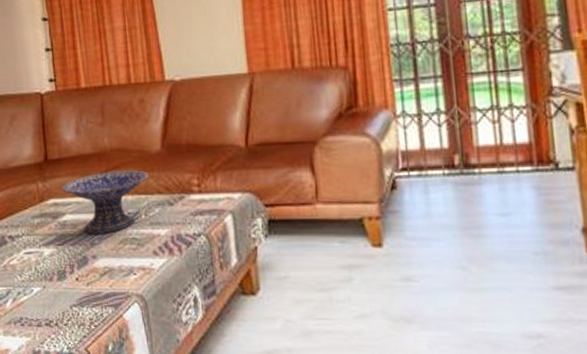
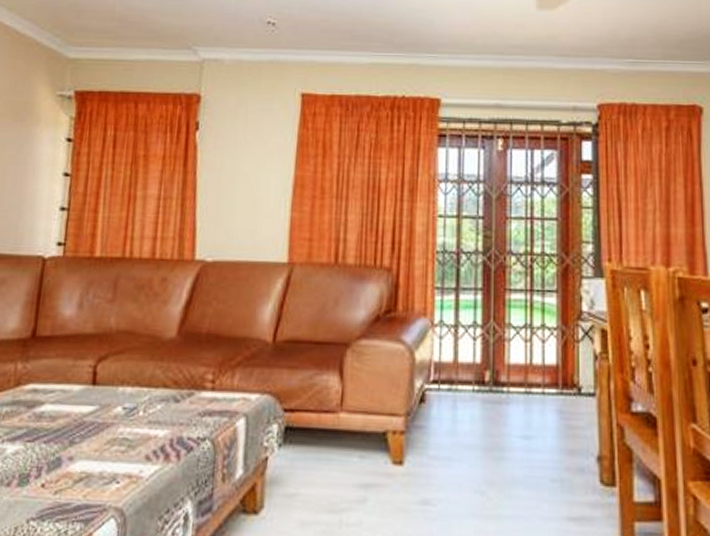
decorative bowl: present [61,170,150,234] -> none [46,356,158,431]

